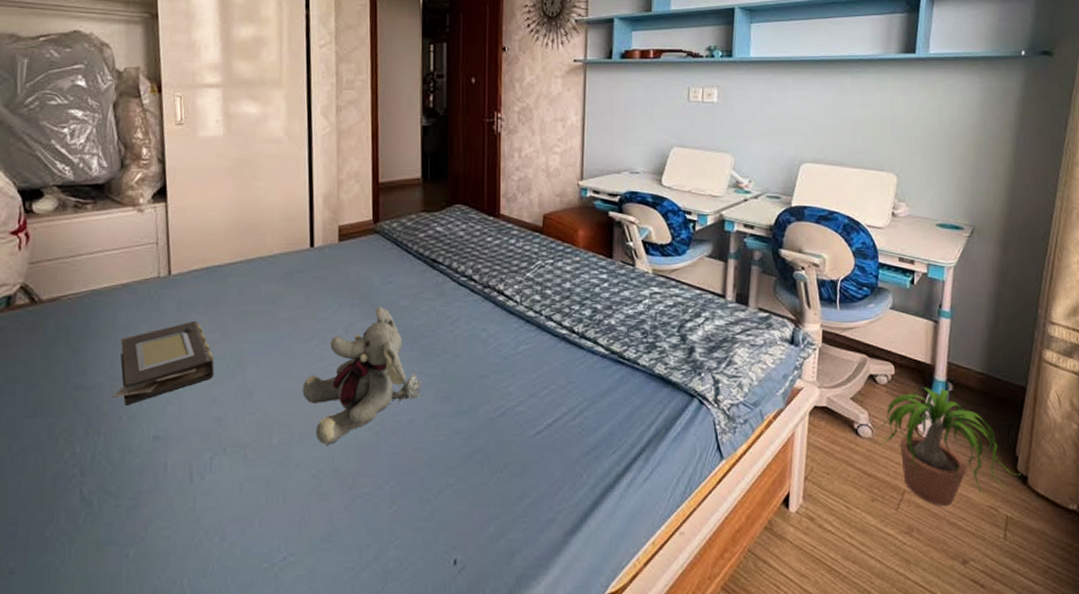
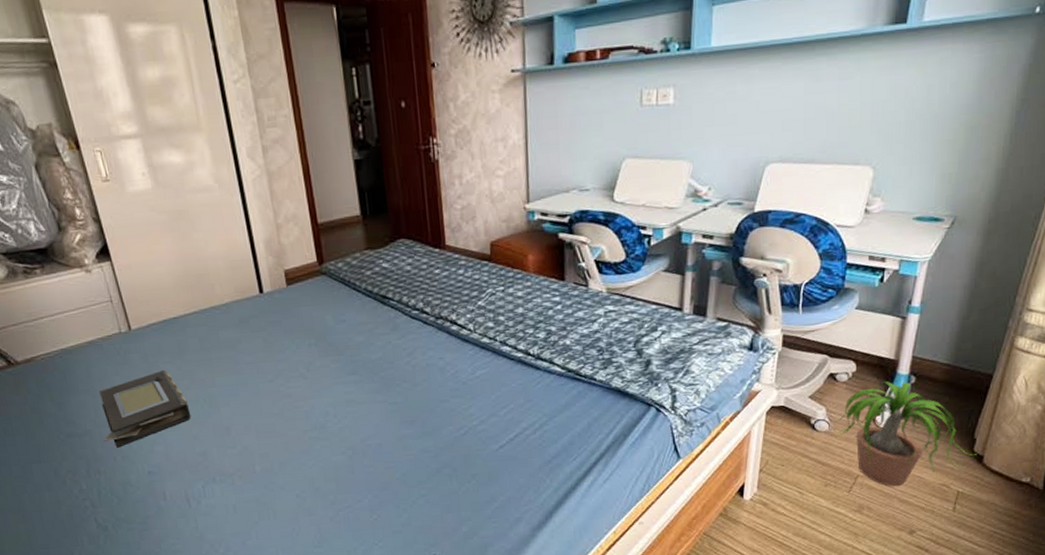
plush elephant: present [302,307,422,445] -> none [274,344,386,469]

